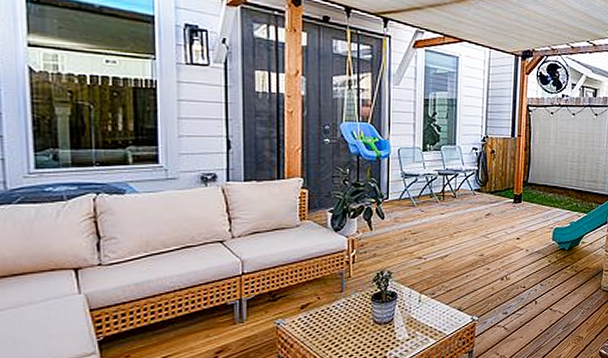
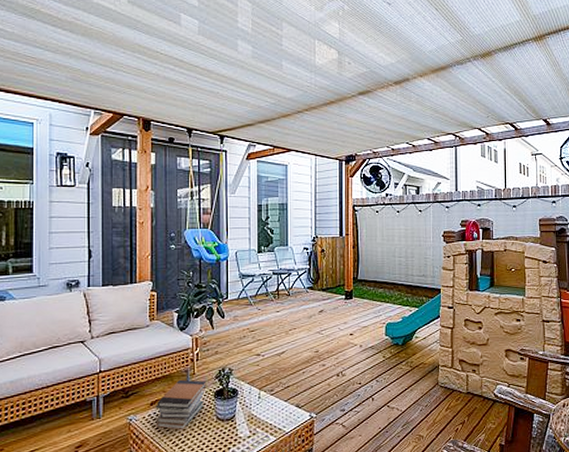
book stack: none [306,283,363,334] -> present [155,380,207,430]

